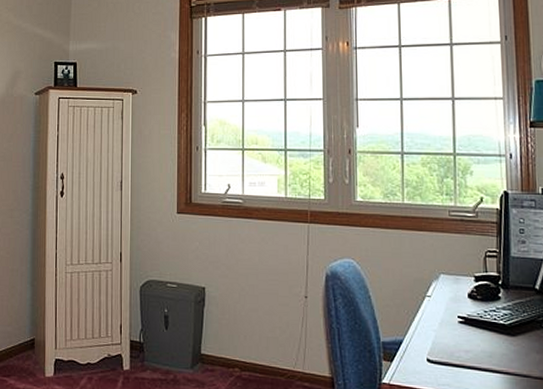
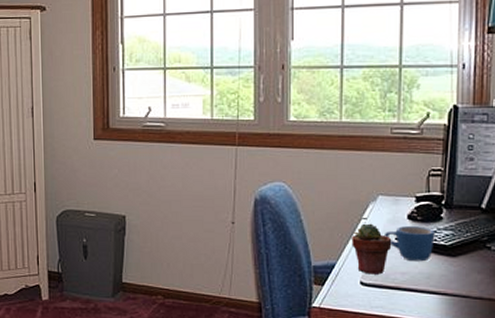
potted succulent: none [417,301,455,352] -> present [352,223,392,275]
mug: none [447,305,495,340] -> present [383,226,435,262]

